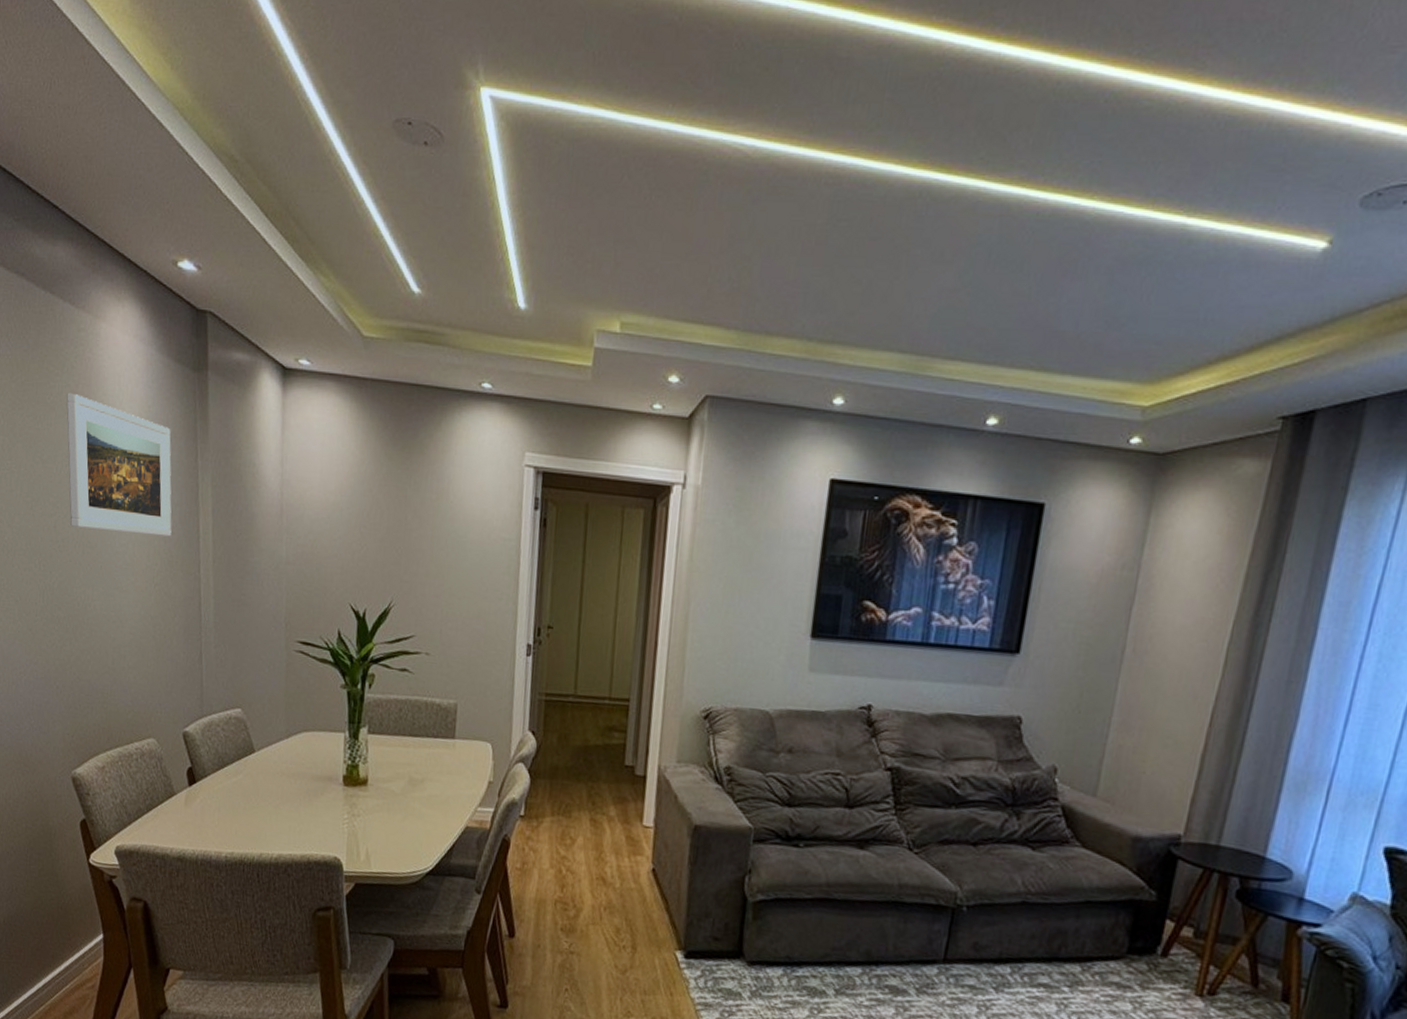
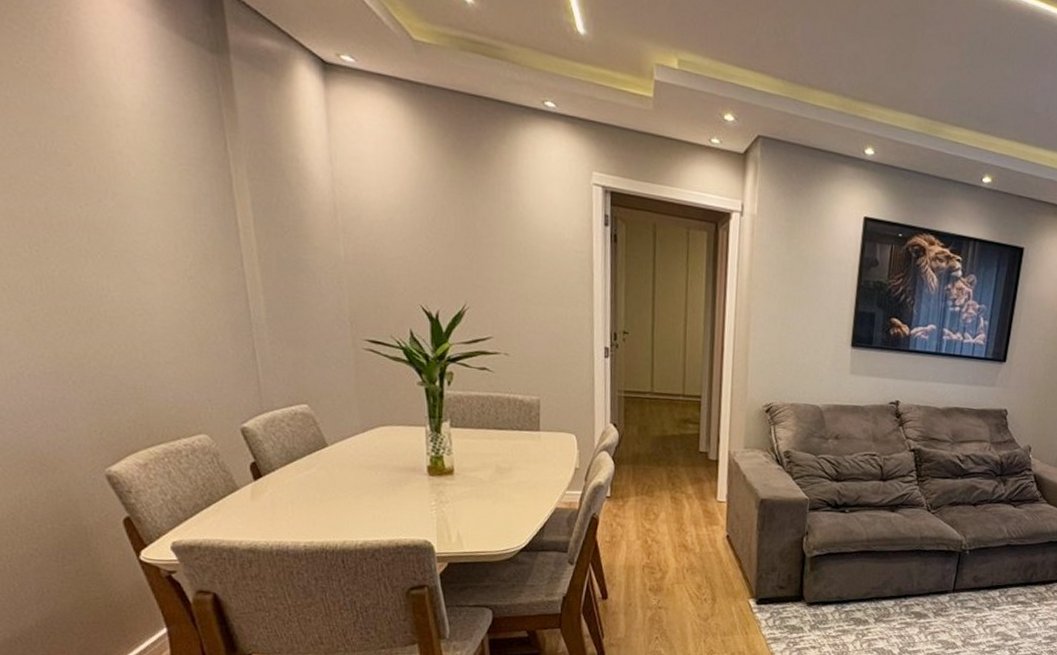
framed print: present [66,392,172,537] -> none [42,58,203,229]

